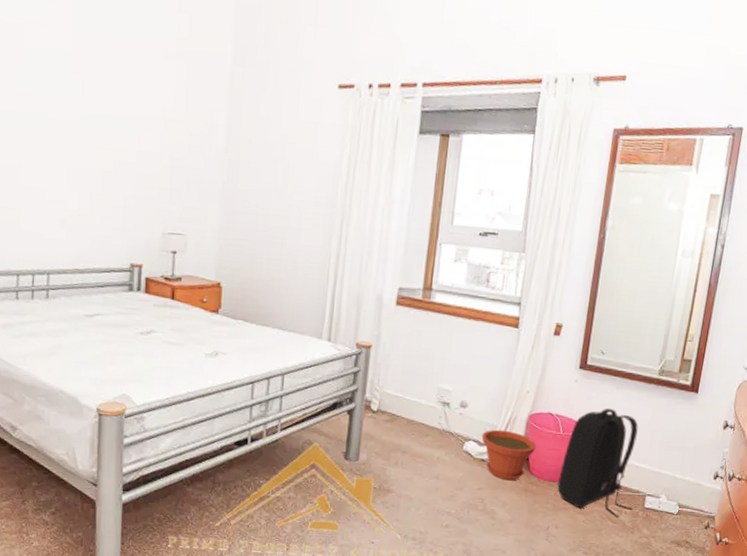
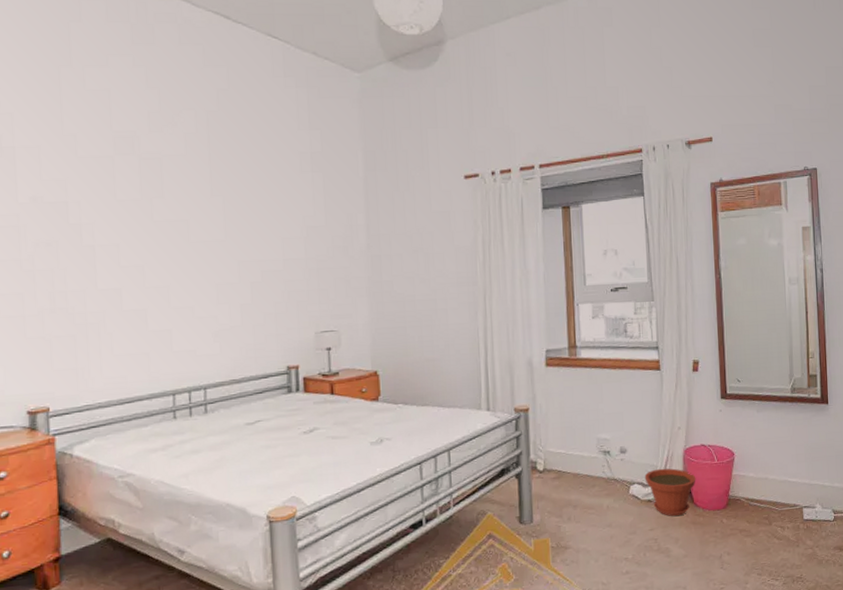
backpack: present [557,408,638,517] -> none [721,430,794,534]

